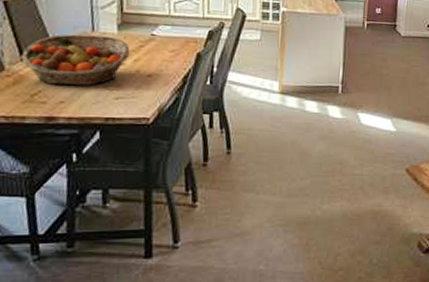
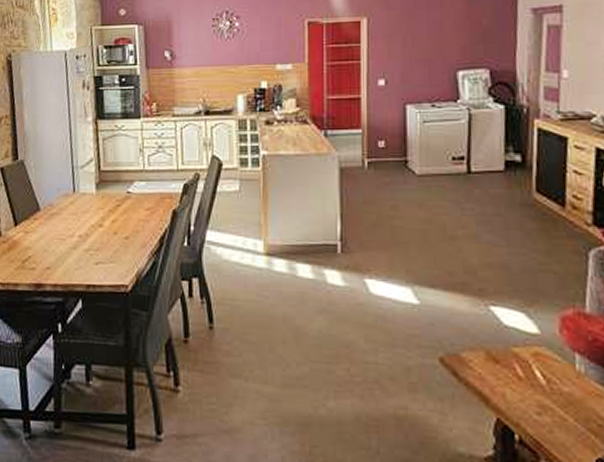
fruit basket: present [20,34,130,86] -> none [14,195,108,251]

